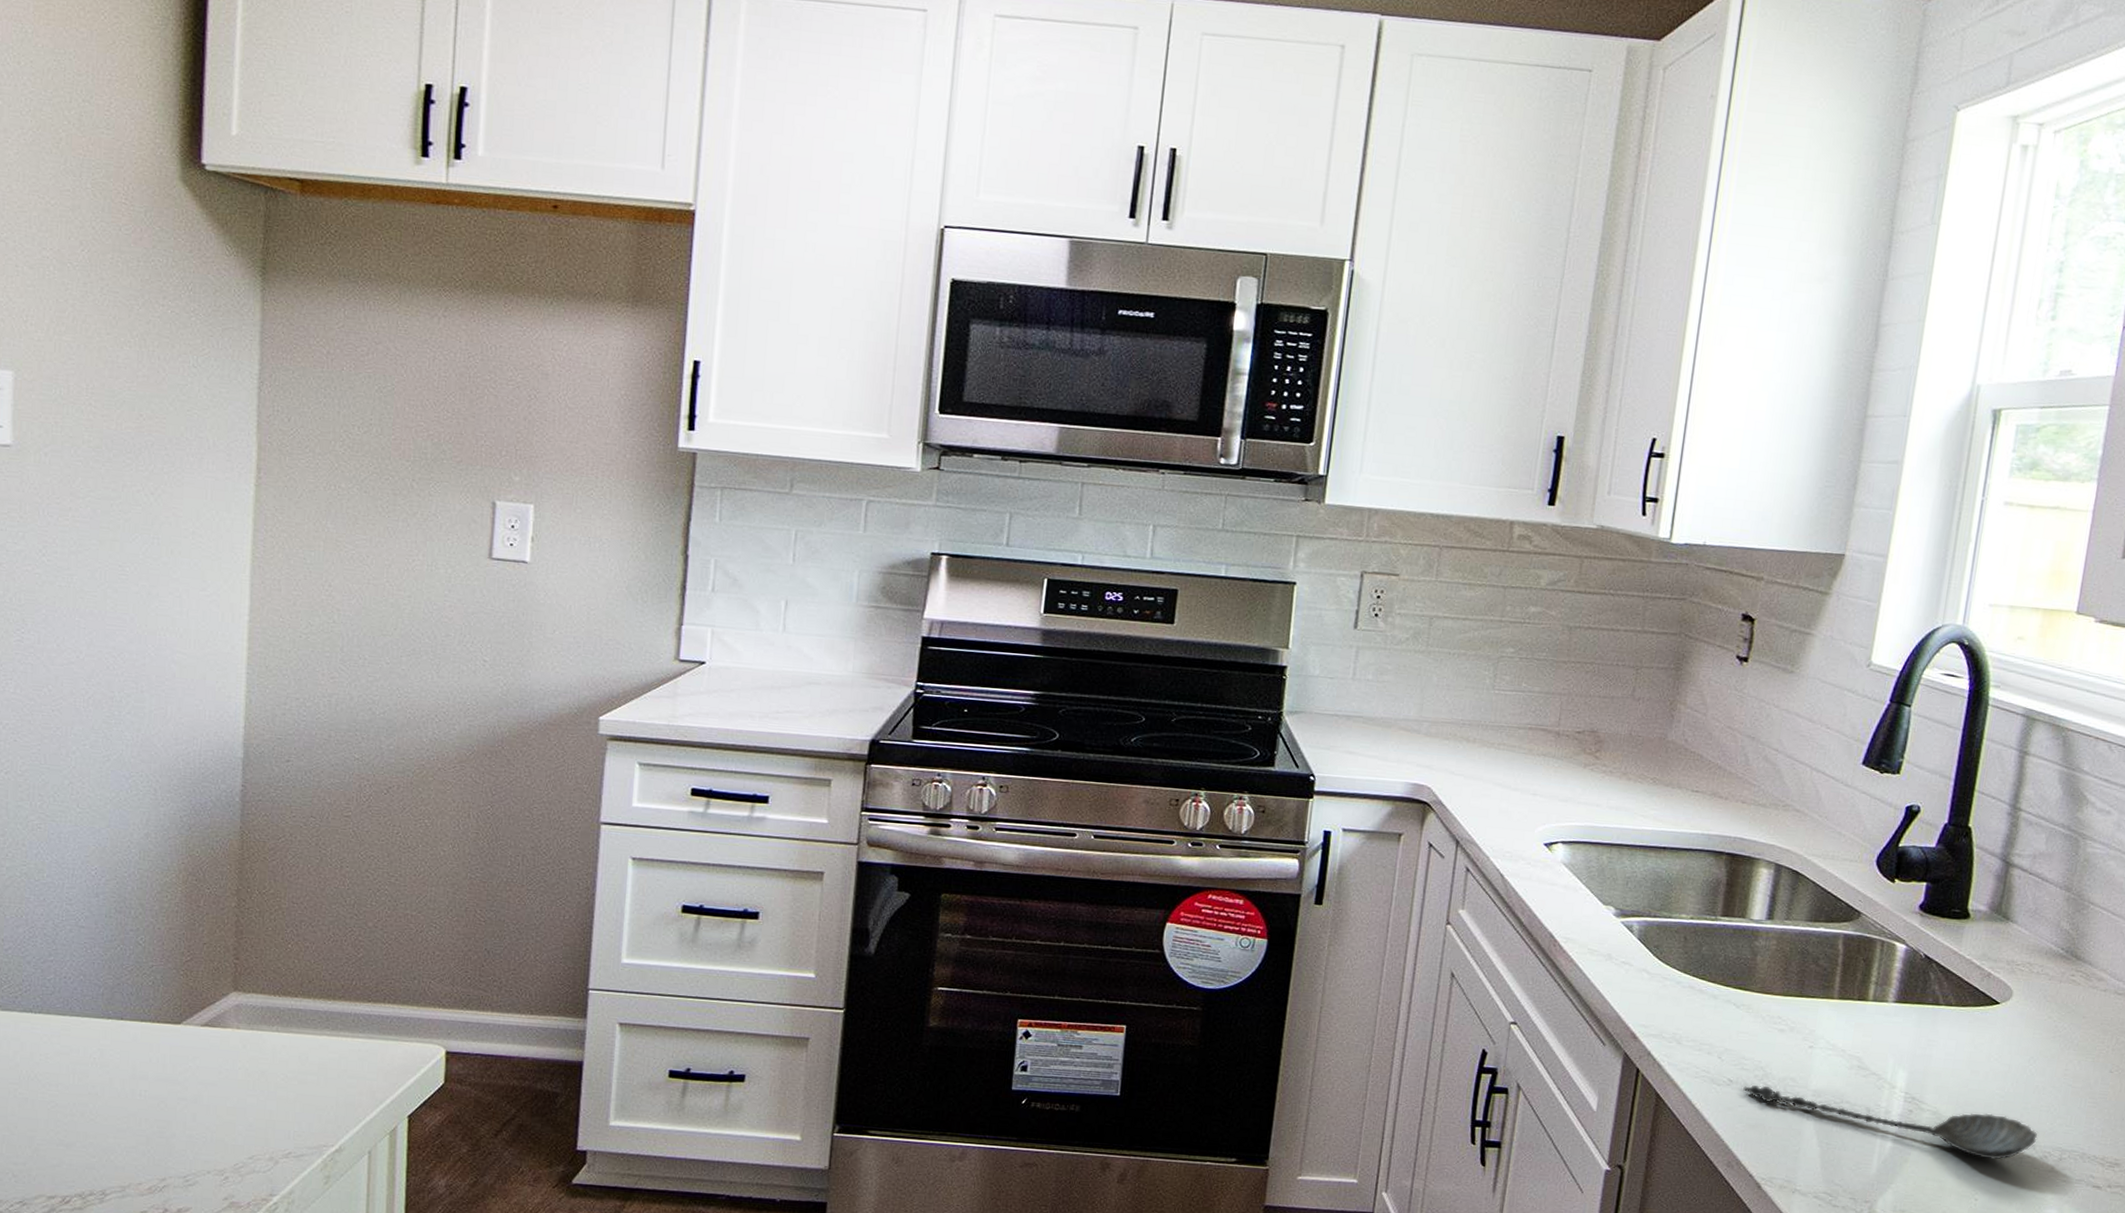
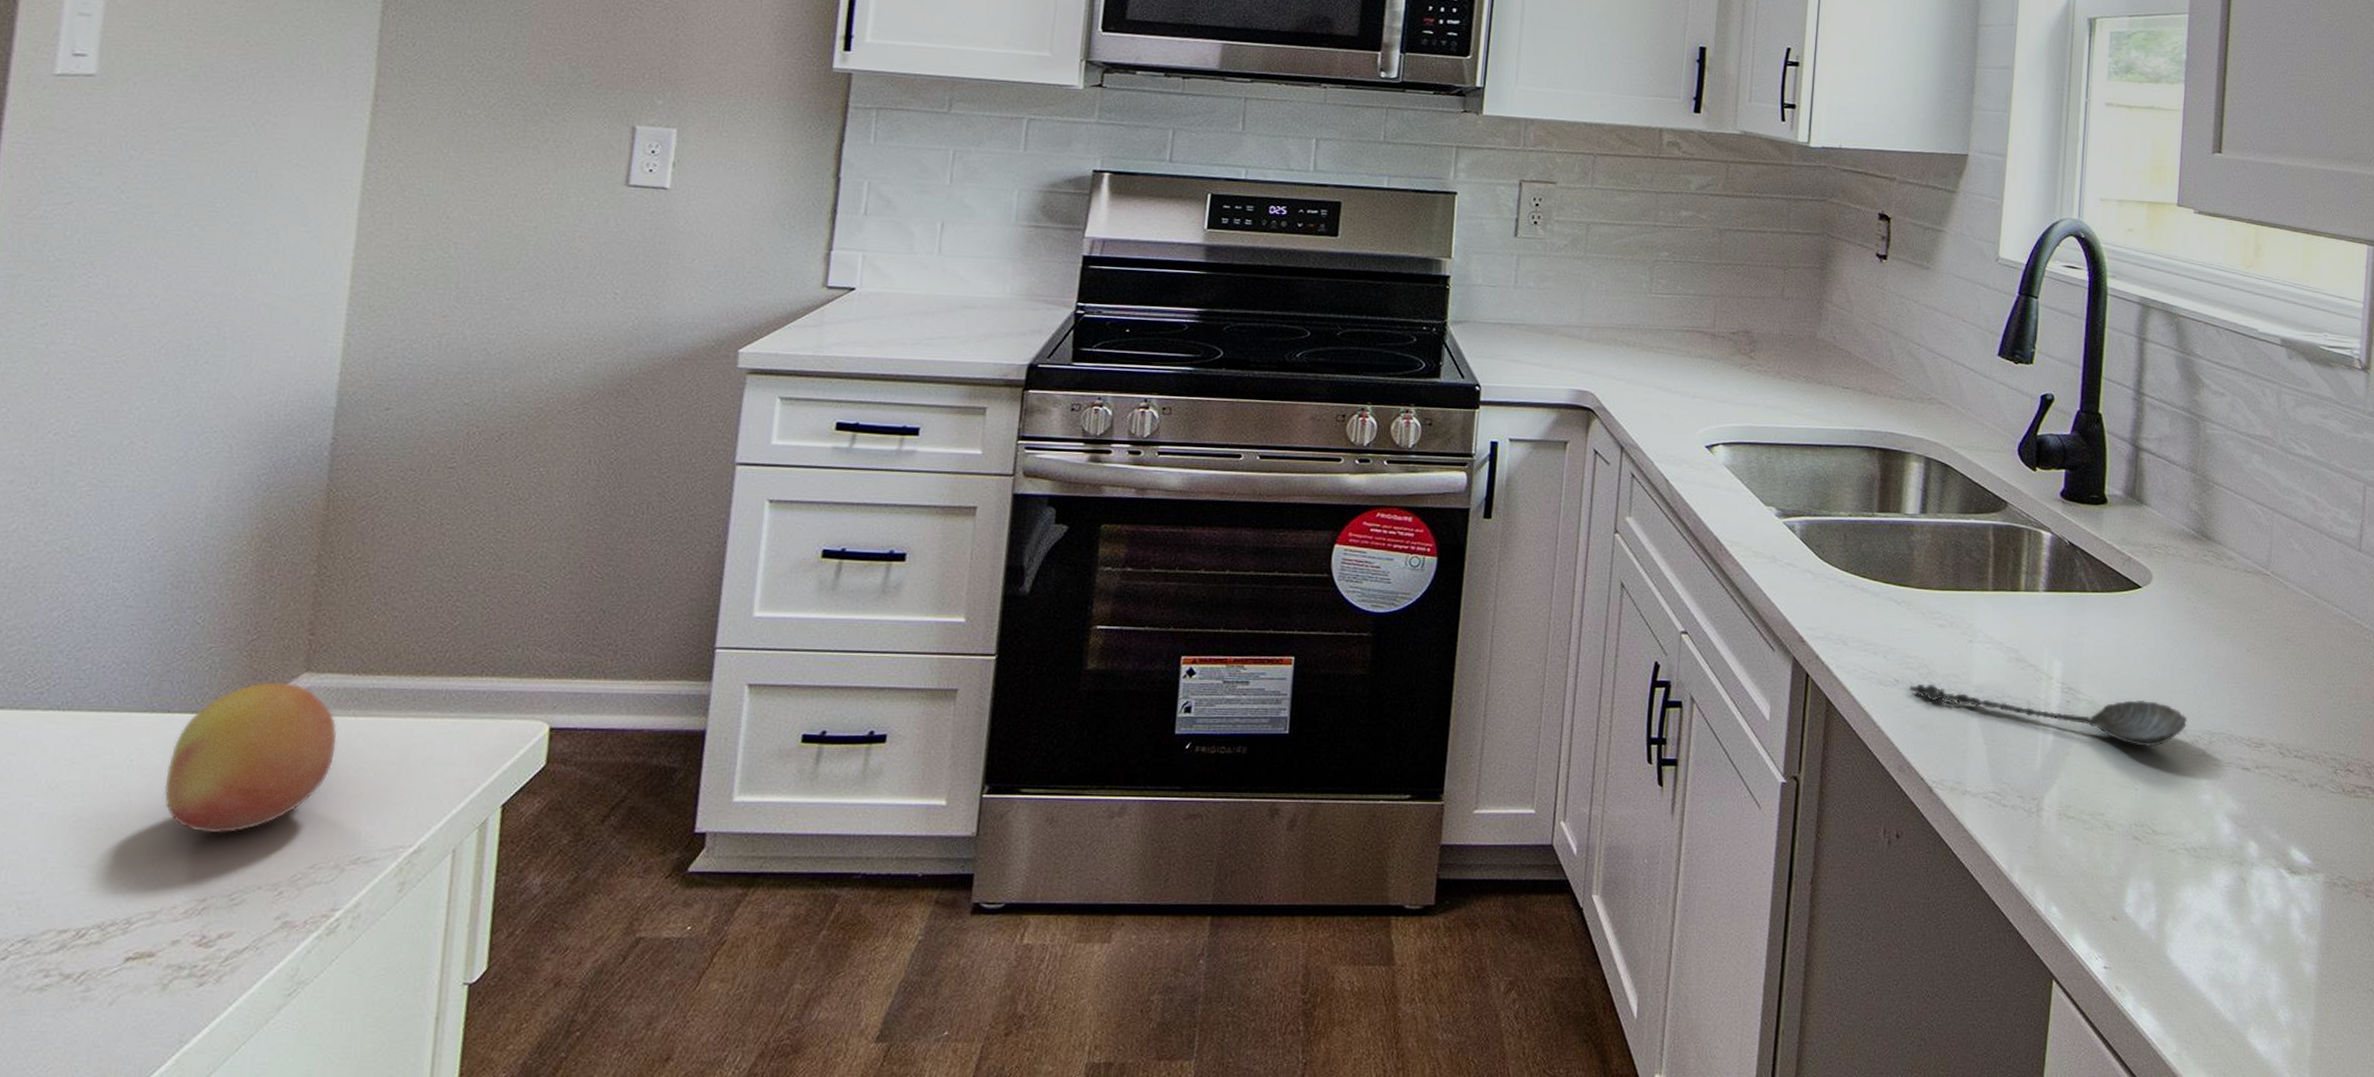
fruit: none [123,997,264,1125] -> present [164,681,338,834]

